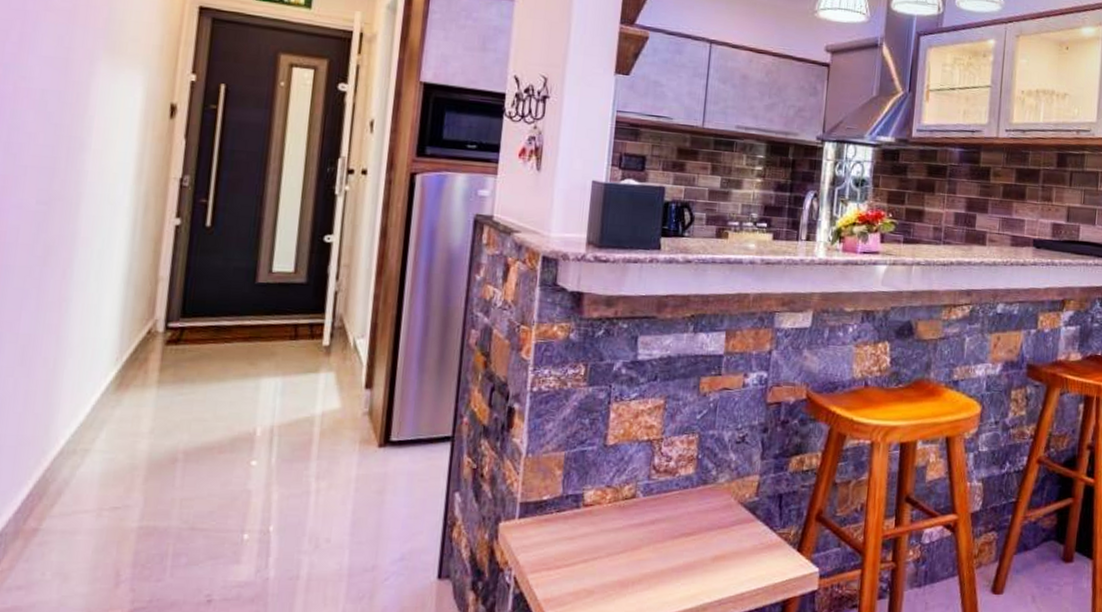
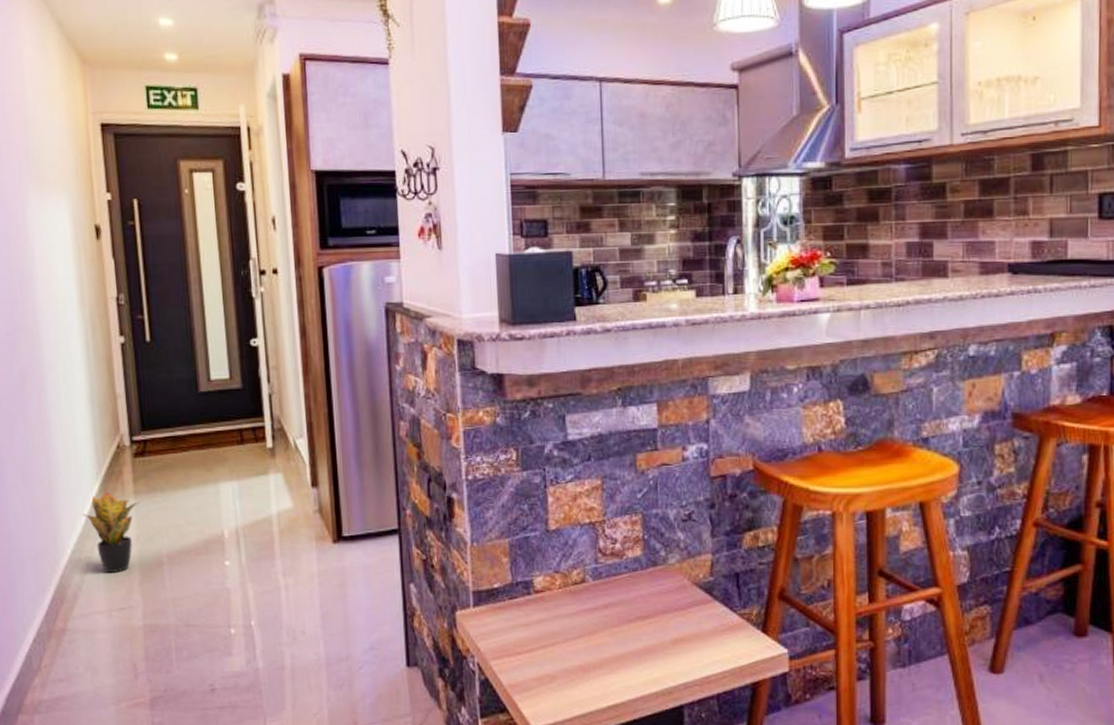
potted plant: none [89,380,165,469] -> present [83,492,142,574]

